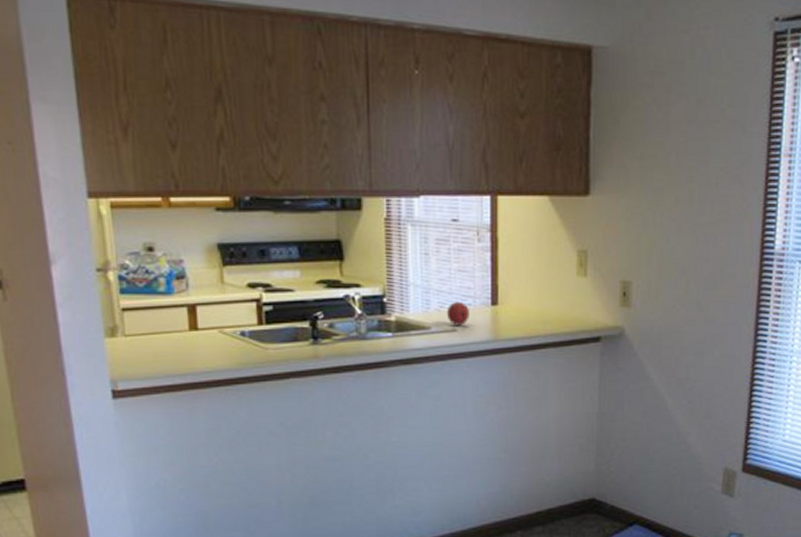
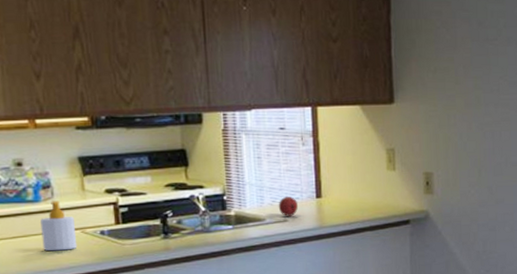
soap bottle: none [173,294,214,352] -> present [40,200,78,251]

